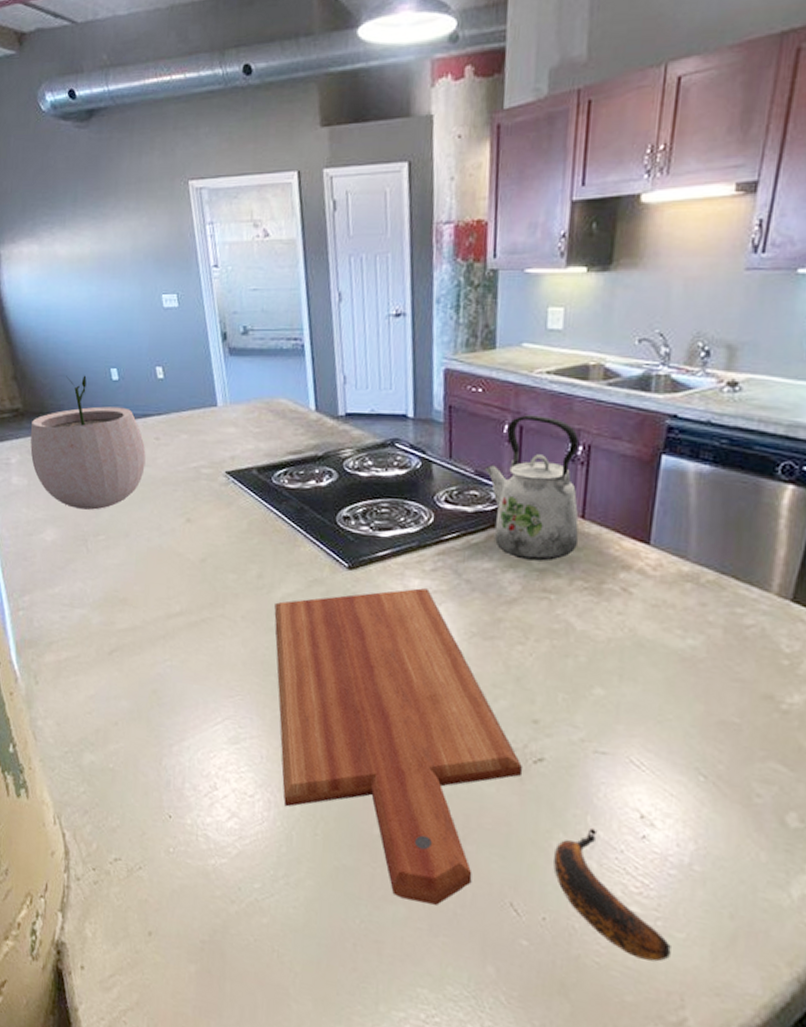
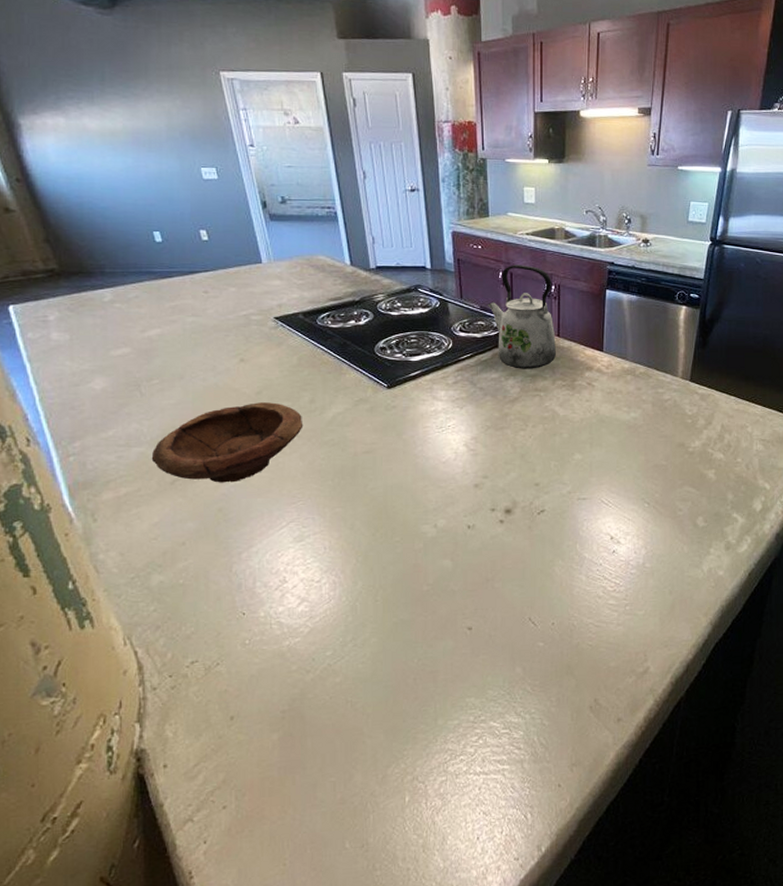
plant pot: present [30,375,146,510] -> none [70,237,196,358]
bowl: none [92,571,249,662] -> present [151,402,304,483]
cutting board: present [274,588,523,905] -> none [327,397,531,634]
banana: present [553,827,671,962] -> none [557,552,636,635]

